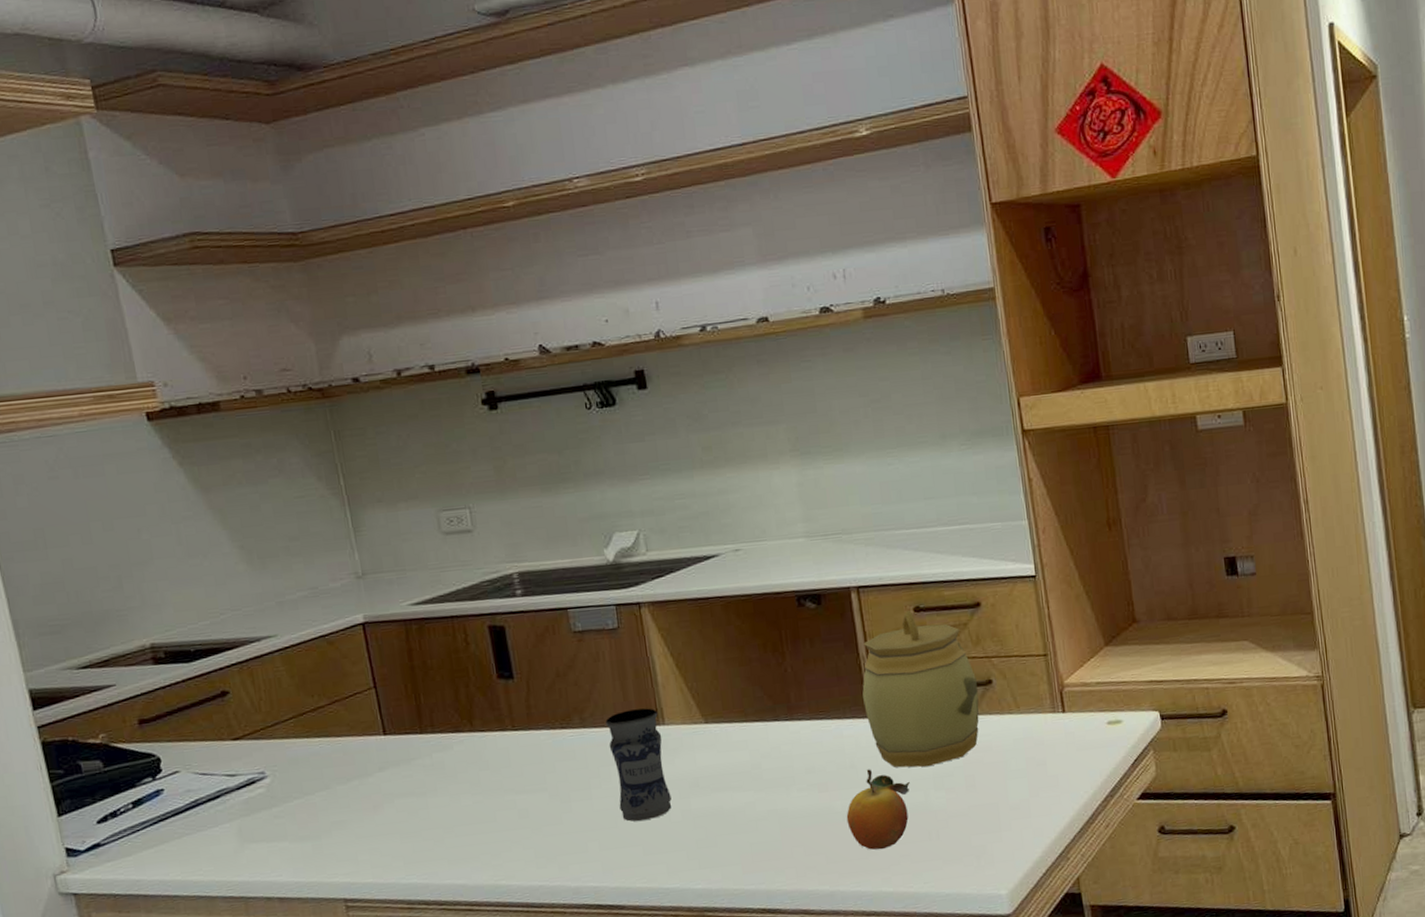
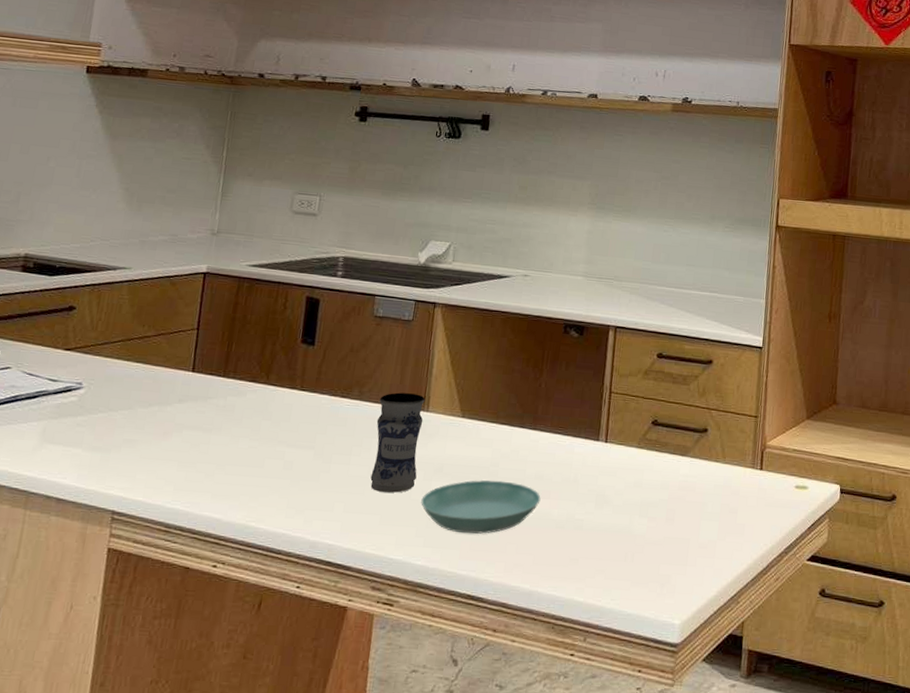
saucer: none [683,781,819,847] -> present [421,480,541,534]
fruit: present [846,769,910,850] -> none [558,486,620,561]
jar: present [862,610,980,768] -> none [597,355,695,495]

